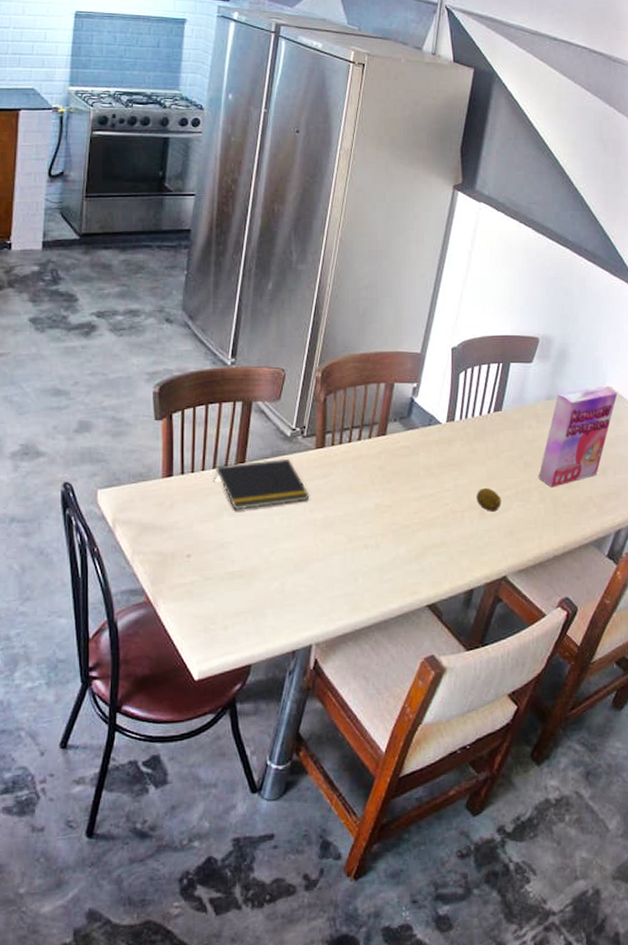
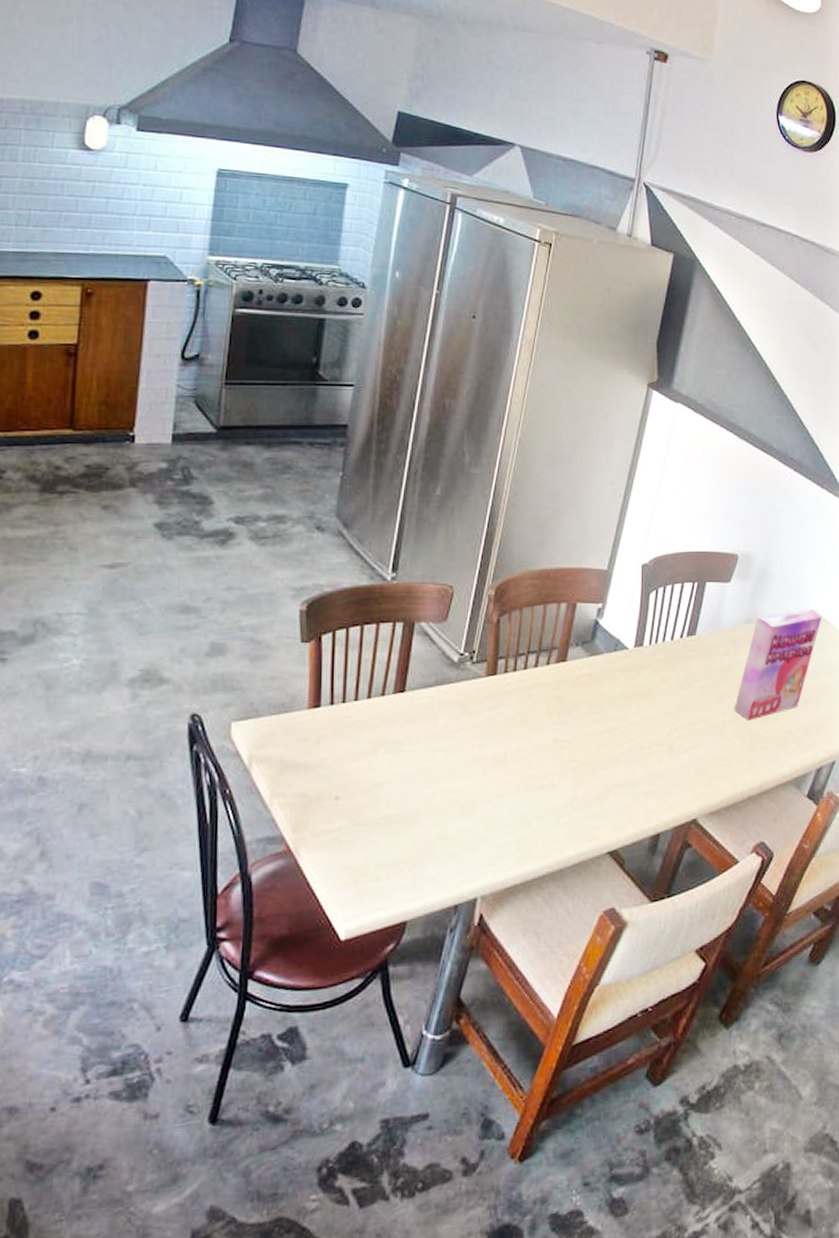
notepad: present [214,458,310,510] -> none [368,687,478,746]
fruit: present [476,487,501,512] -> none [666,720,693,747]

